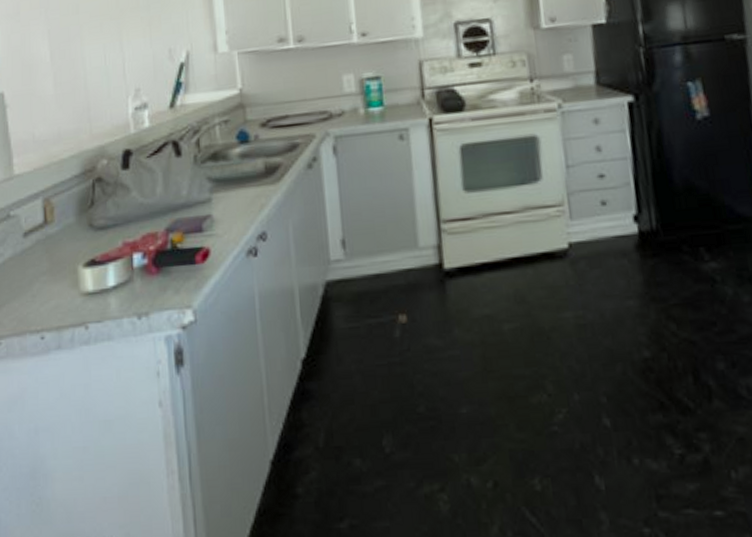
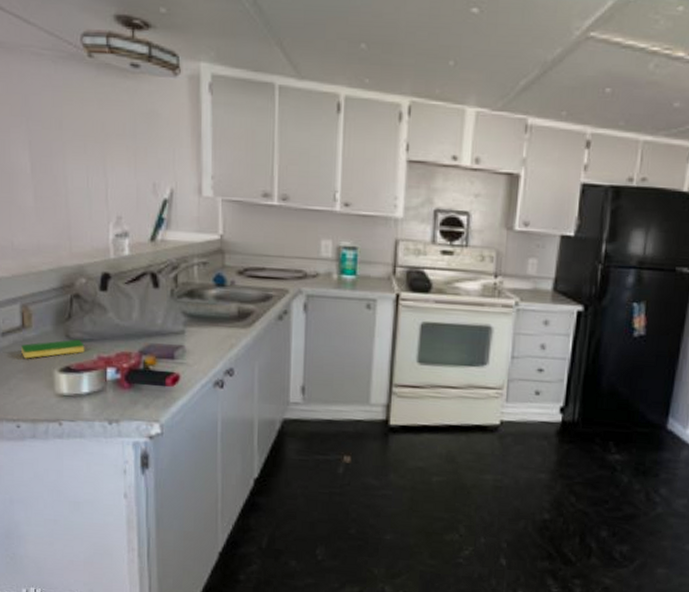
dish sponge: none [44,226,109,258] -> present [21,339,85,359]

